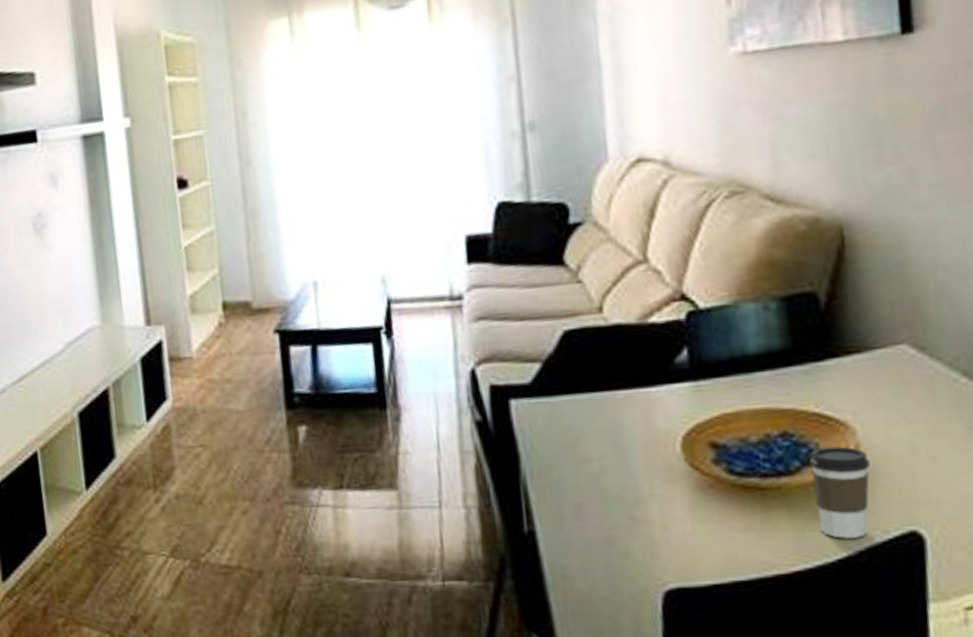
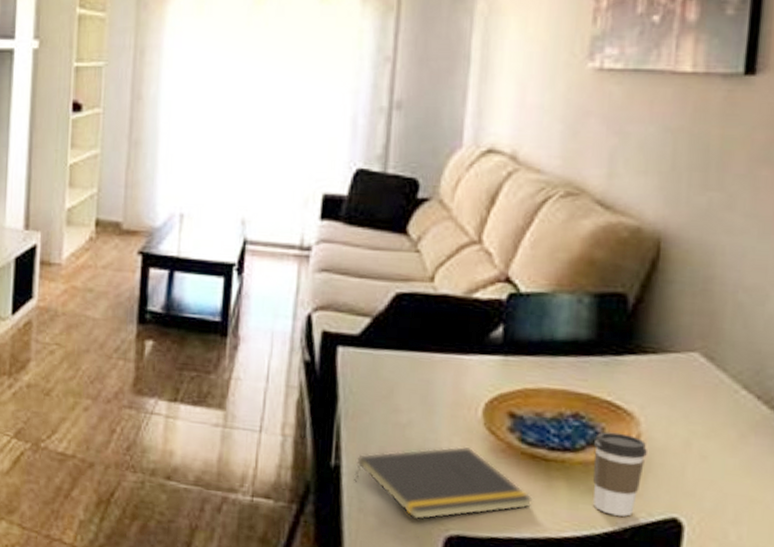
notepad: none [551,487,754,579] -> present [354,446,533,521]

